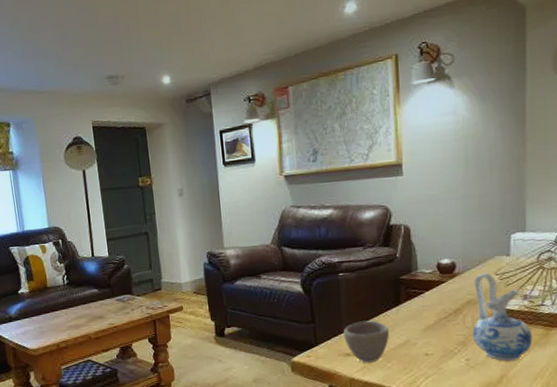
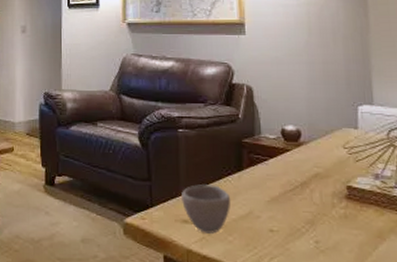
ceramic pitcher: present [472,272,533,362] -> none [321,144,388,250]

